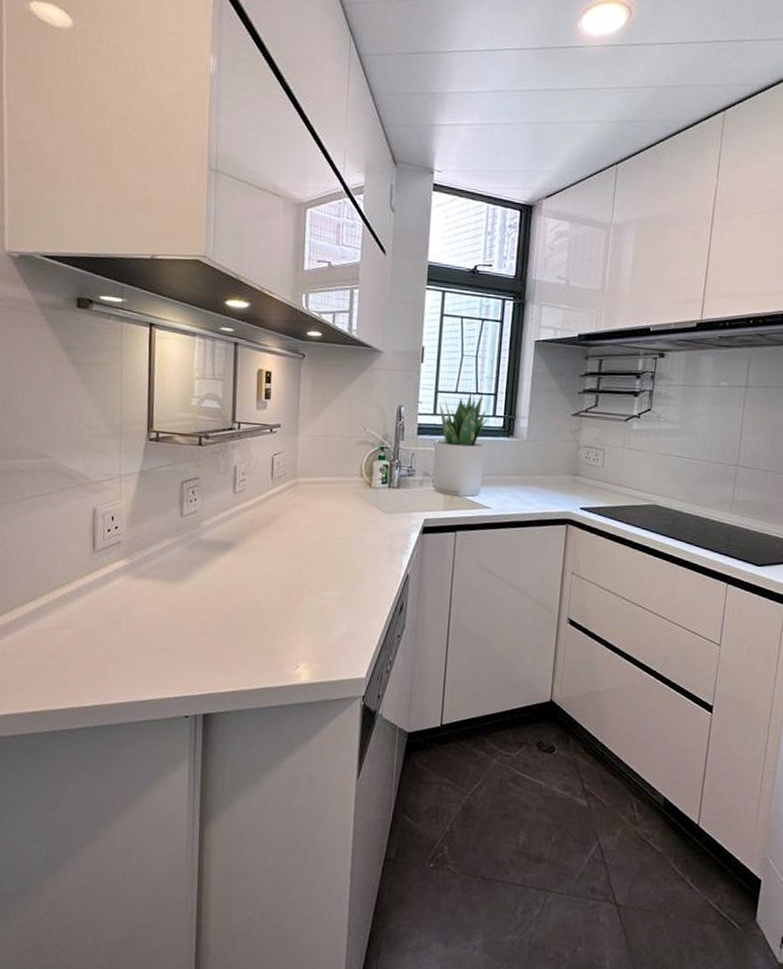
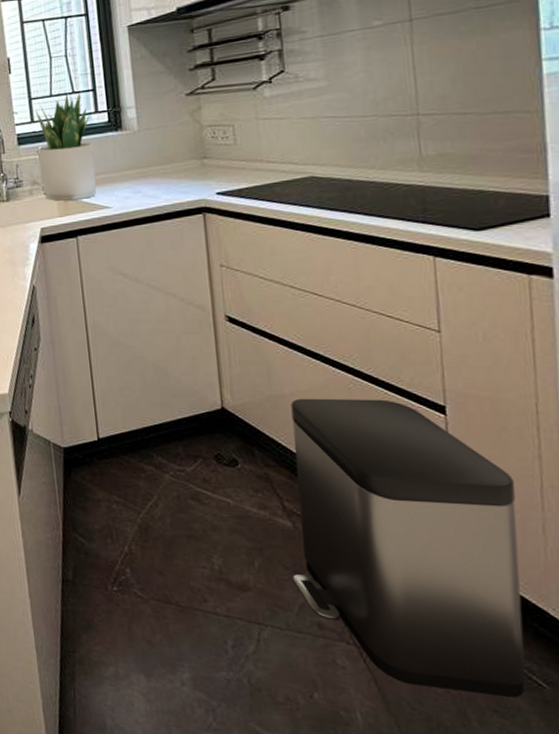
pedal bin: none [579,694,747,938] -> present [291,398,526,698]

